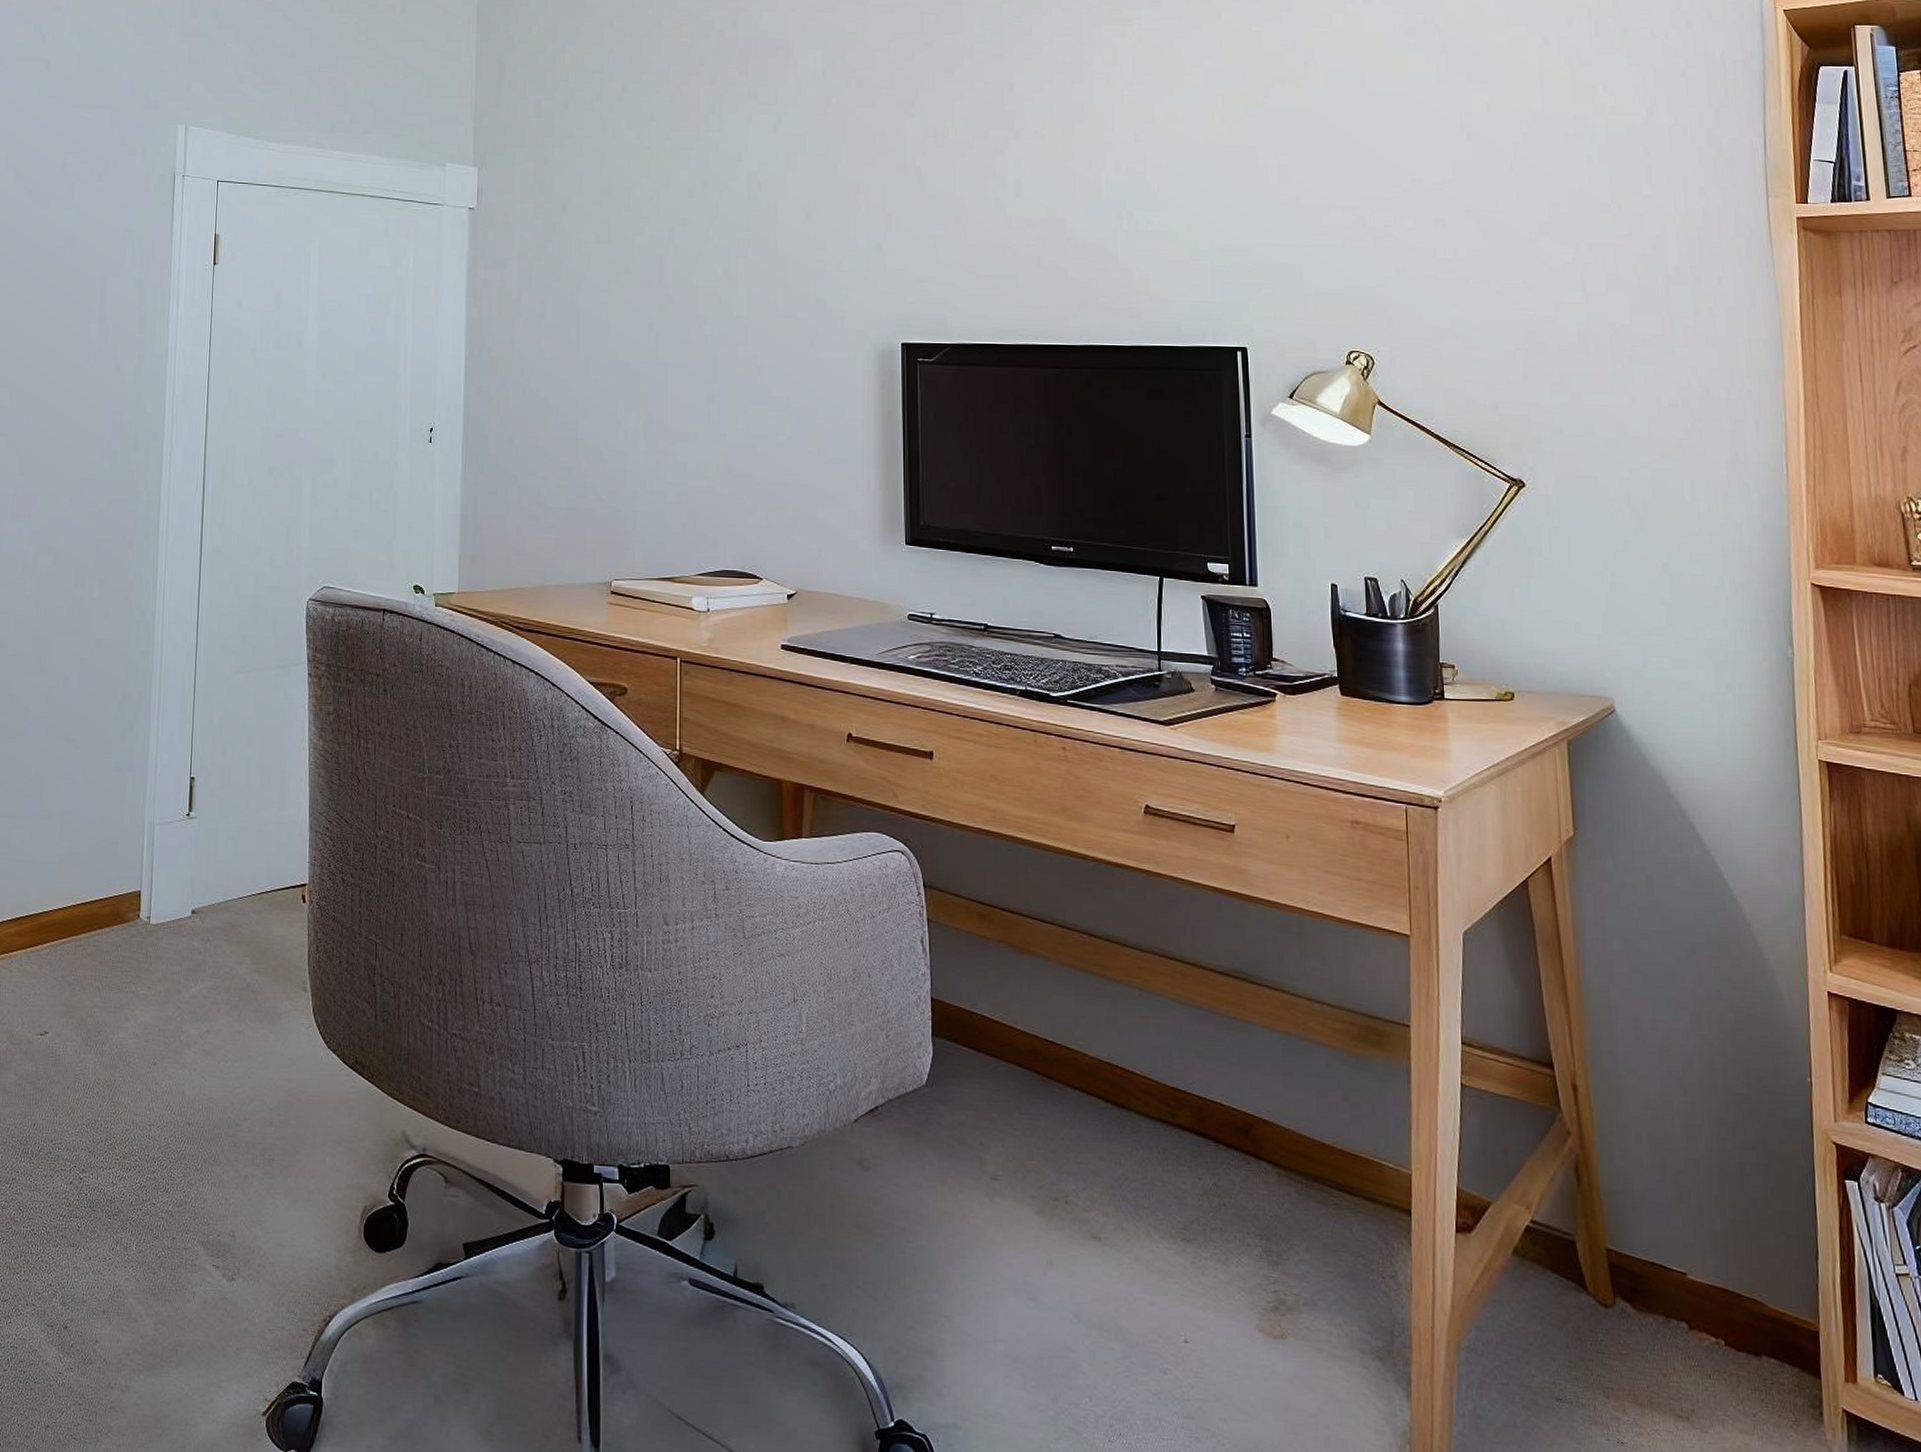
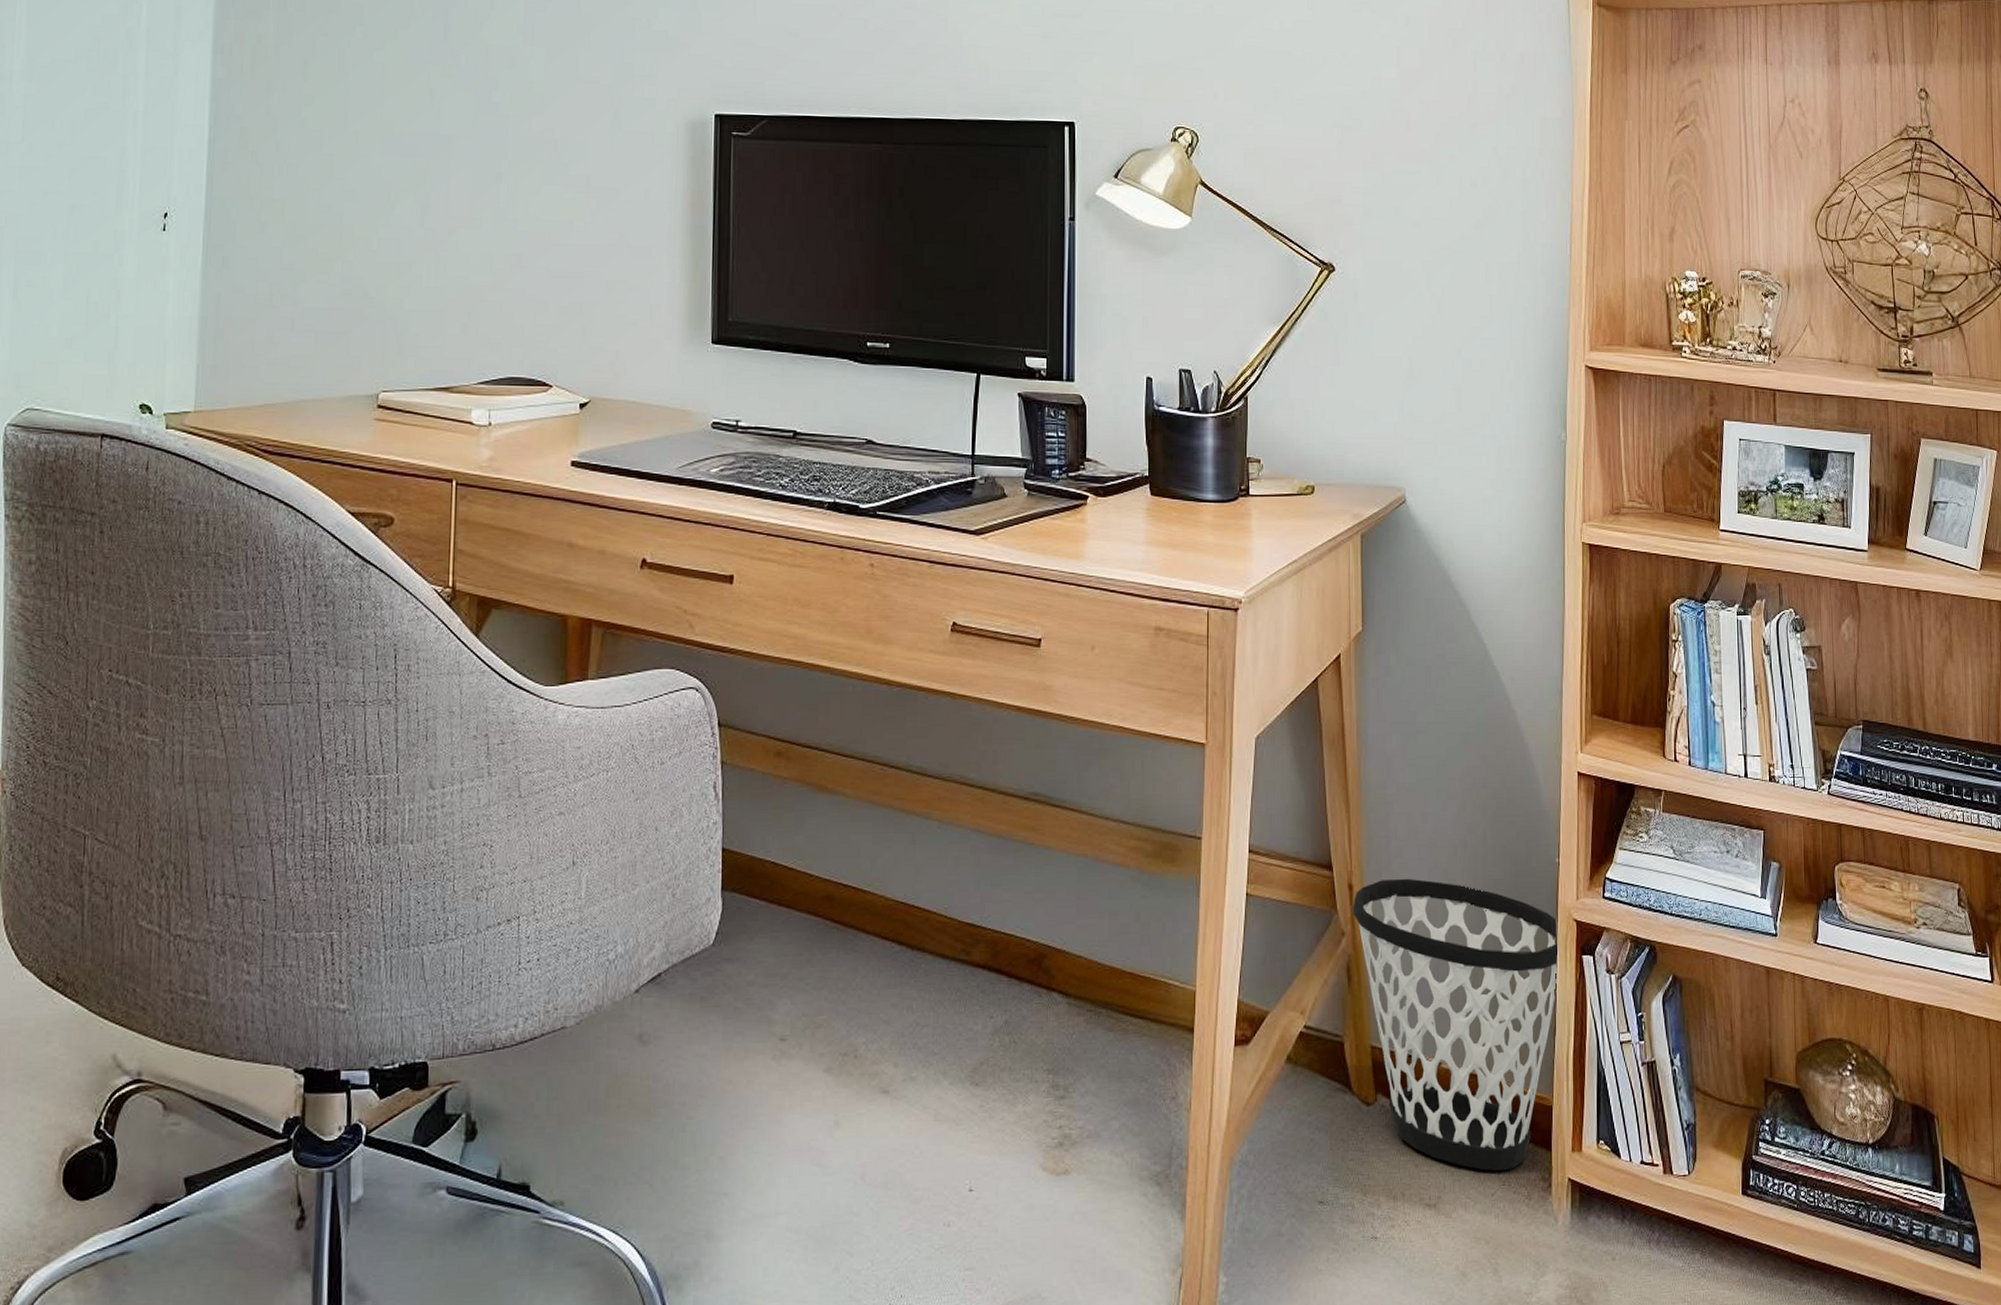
wastebasket: none [1578,1083,1818,1393] -> present [1352,878,1558,1172]

